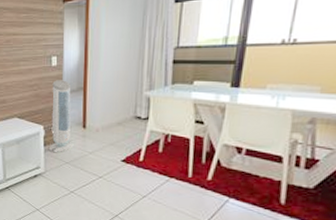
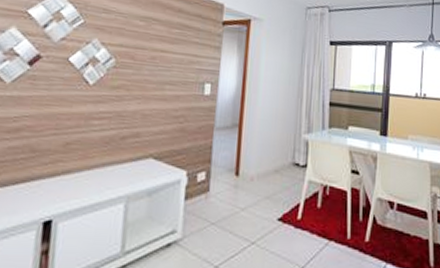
air purifier: present [48,80,74,153] -> none [190,112,224,210]

